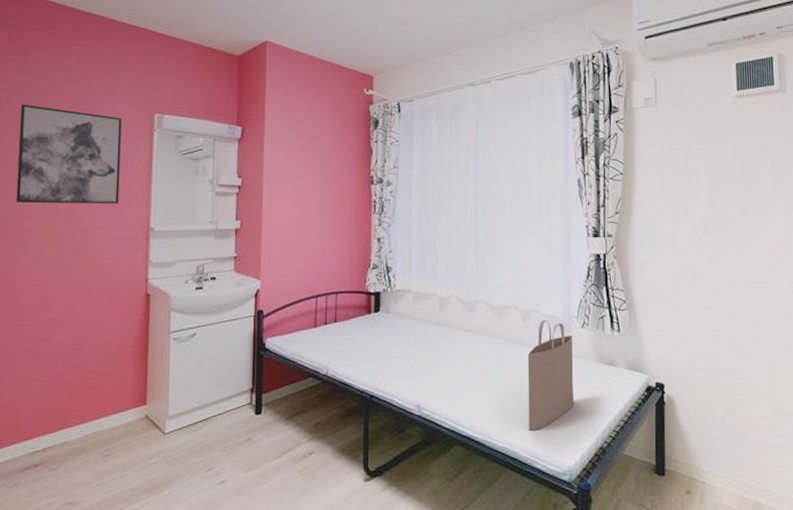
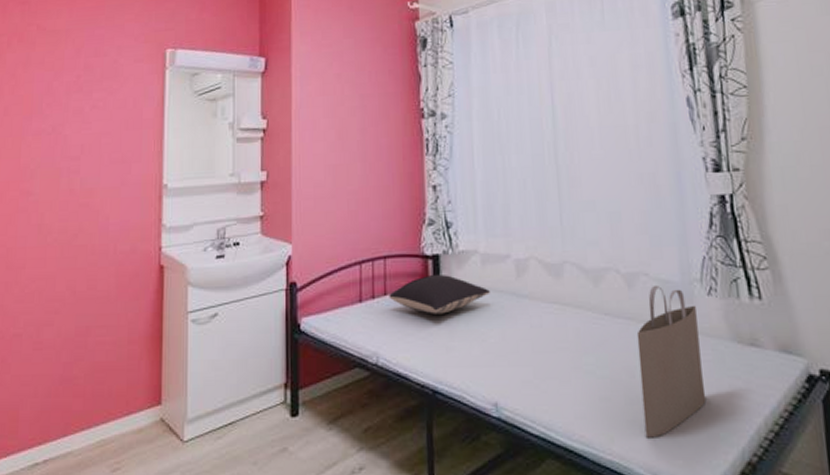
wall art: present [16,104,122,204] -> none [16,47,130,163]
pillow: none [338,307,420,338] -> present [389,274,491,314]

